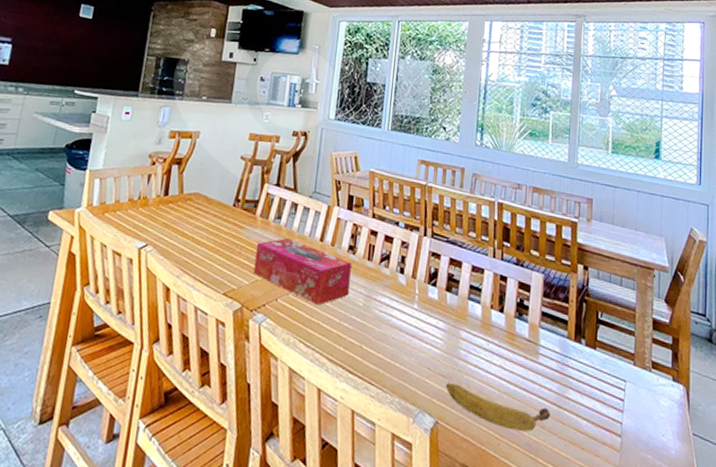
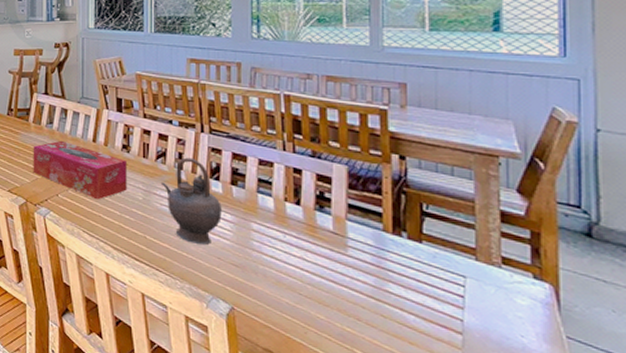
teapot: none [381,261,436,354] -> present [160,157,222,245]
fruit: present [445,383,550,432] -> none [239,272,367,323]

